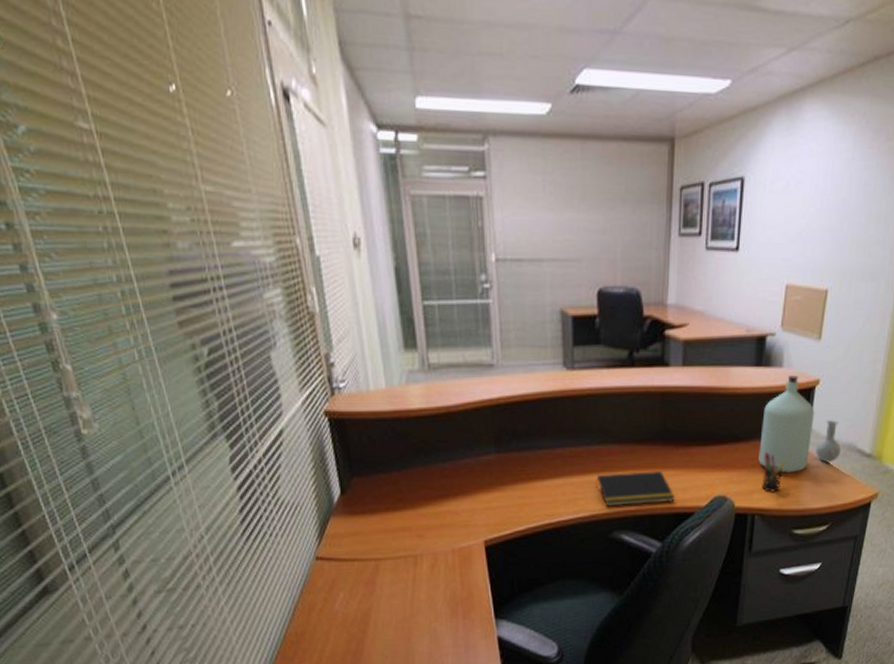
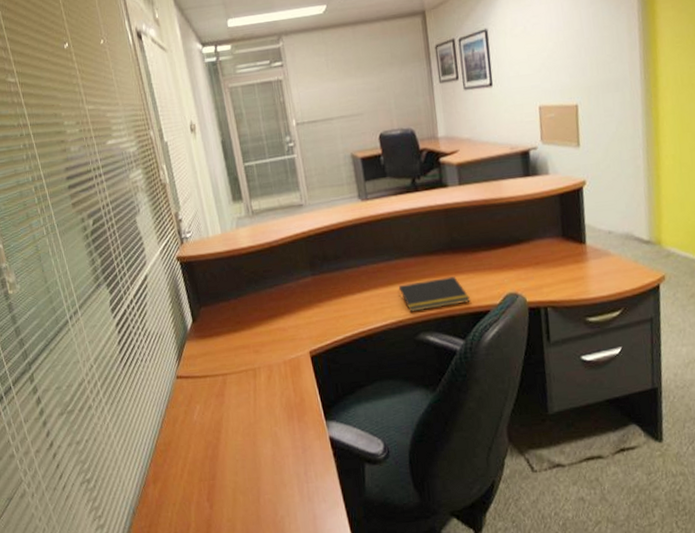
bottle: present [758,375,842,472] -> none [538,180,620,266]
pen holder: present [761,452,786,492] -> none [546,250,568,285]

